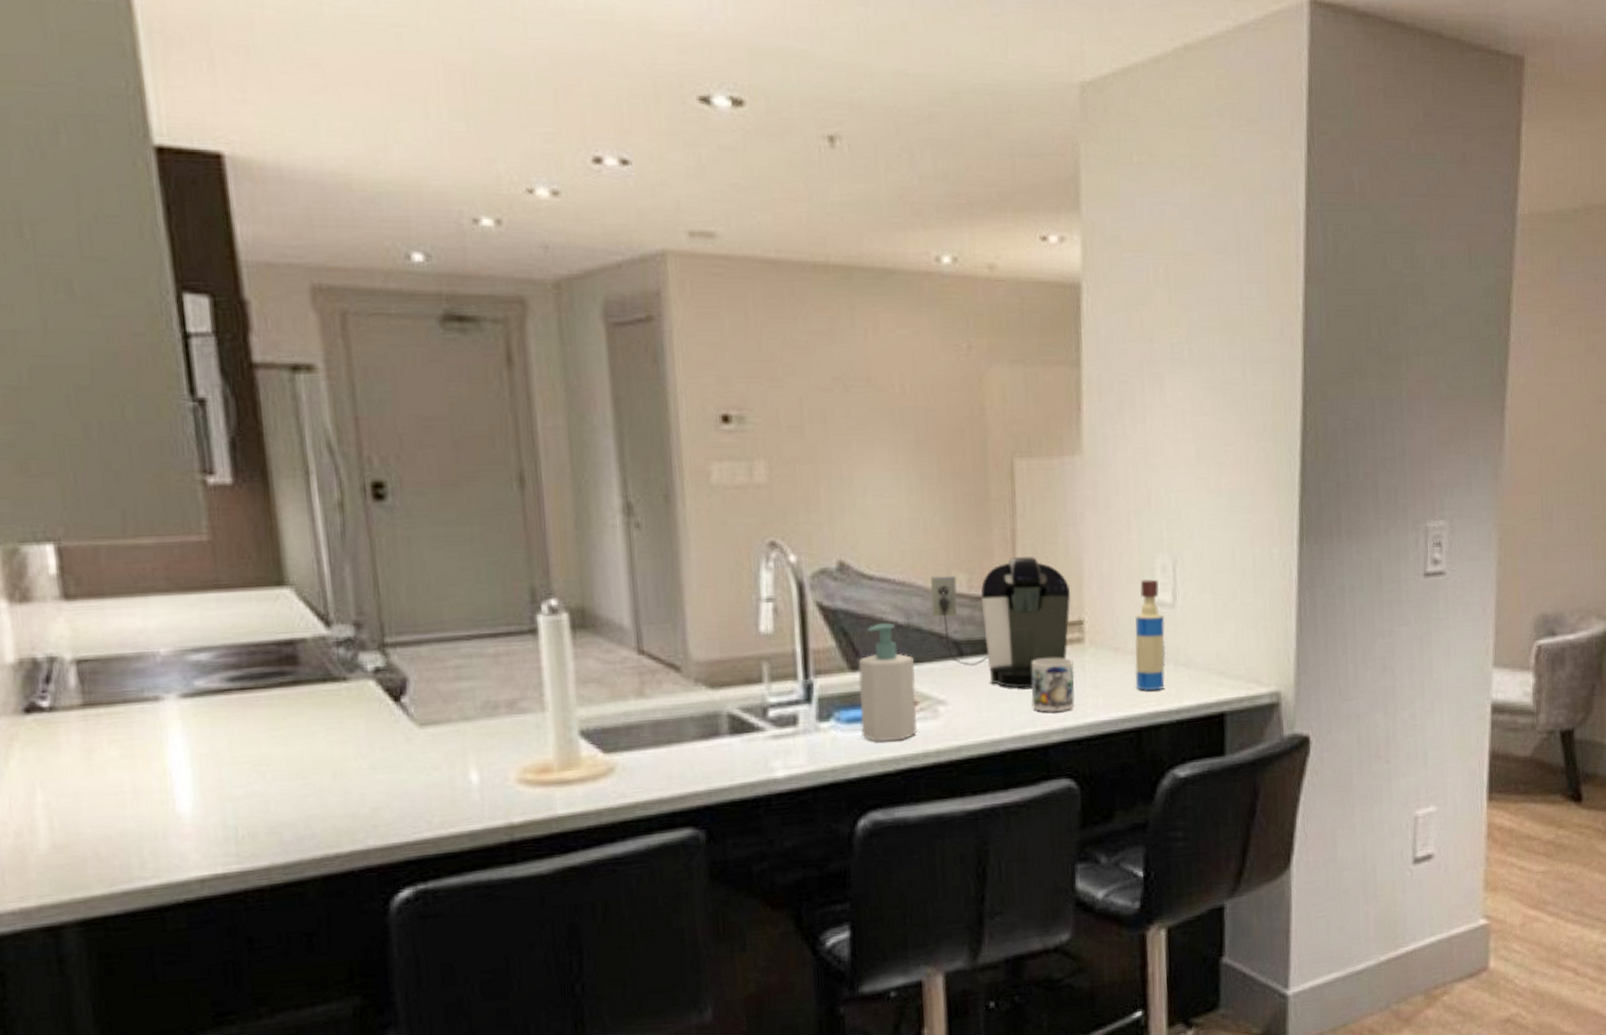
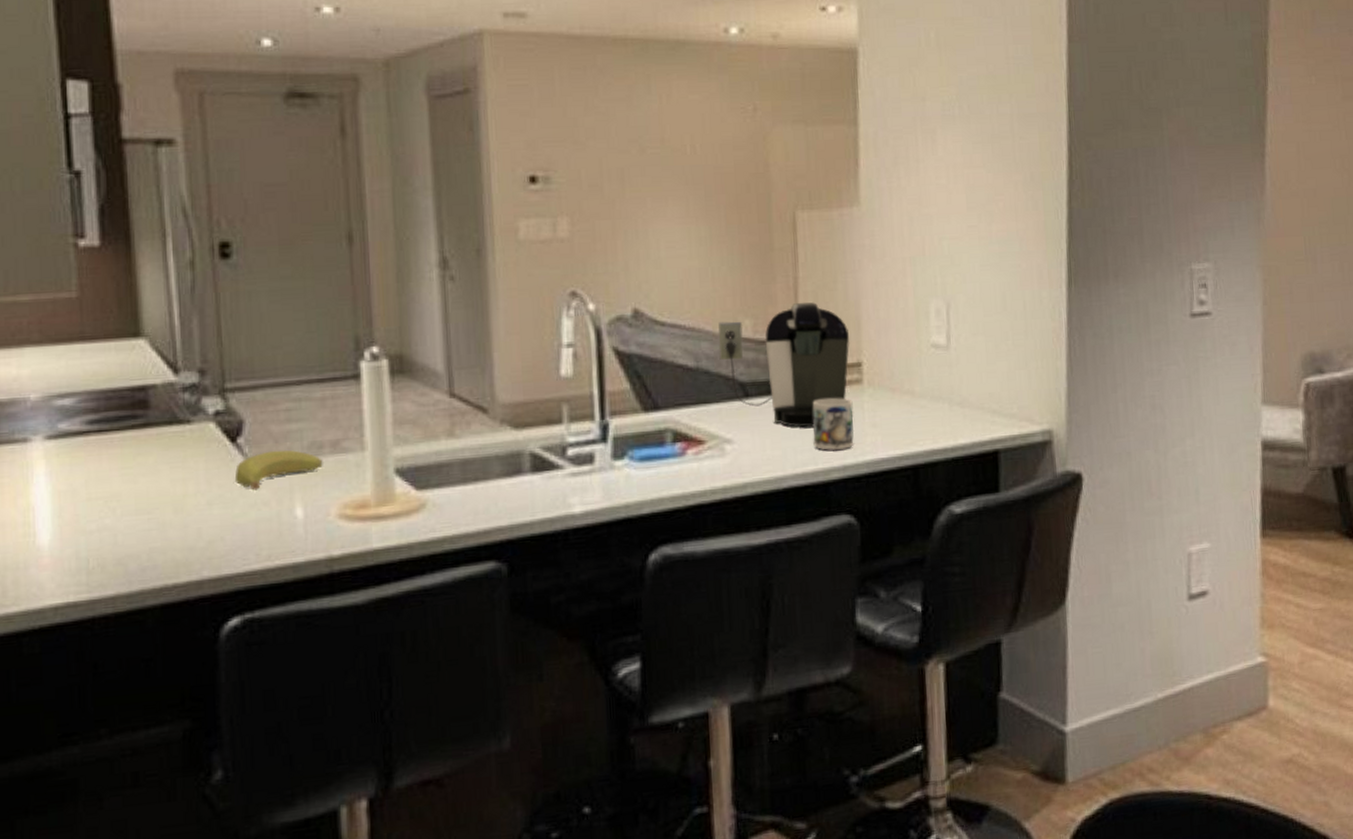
banana: none [399,710,499,754] -> present [234,449,323,491]
soap bottle: present [858,623,918,743] -> none [650,366,706,480]
tequila bottle: present [1135,579,1166,692] -> none [911,322,941,430]

